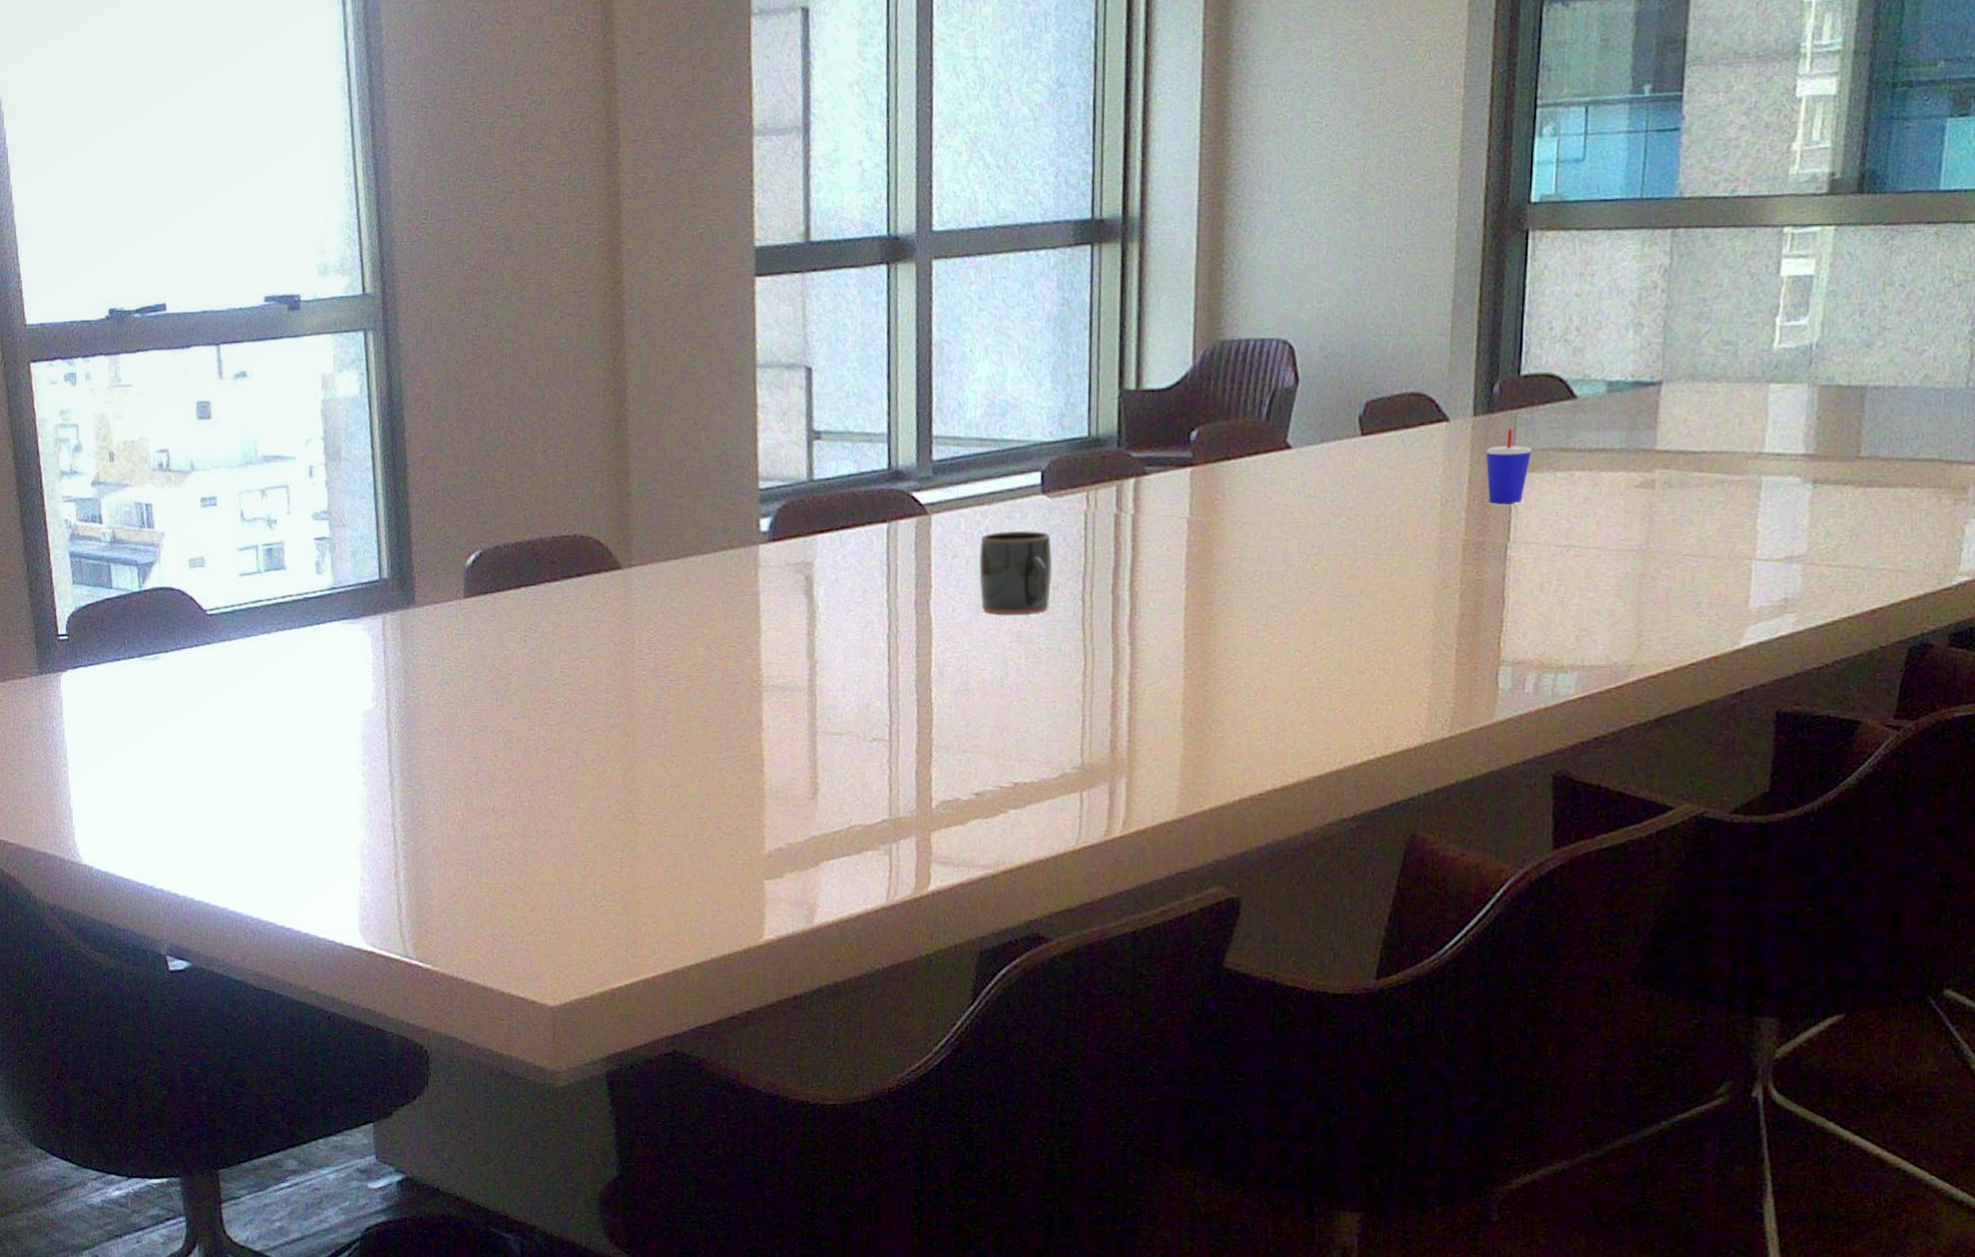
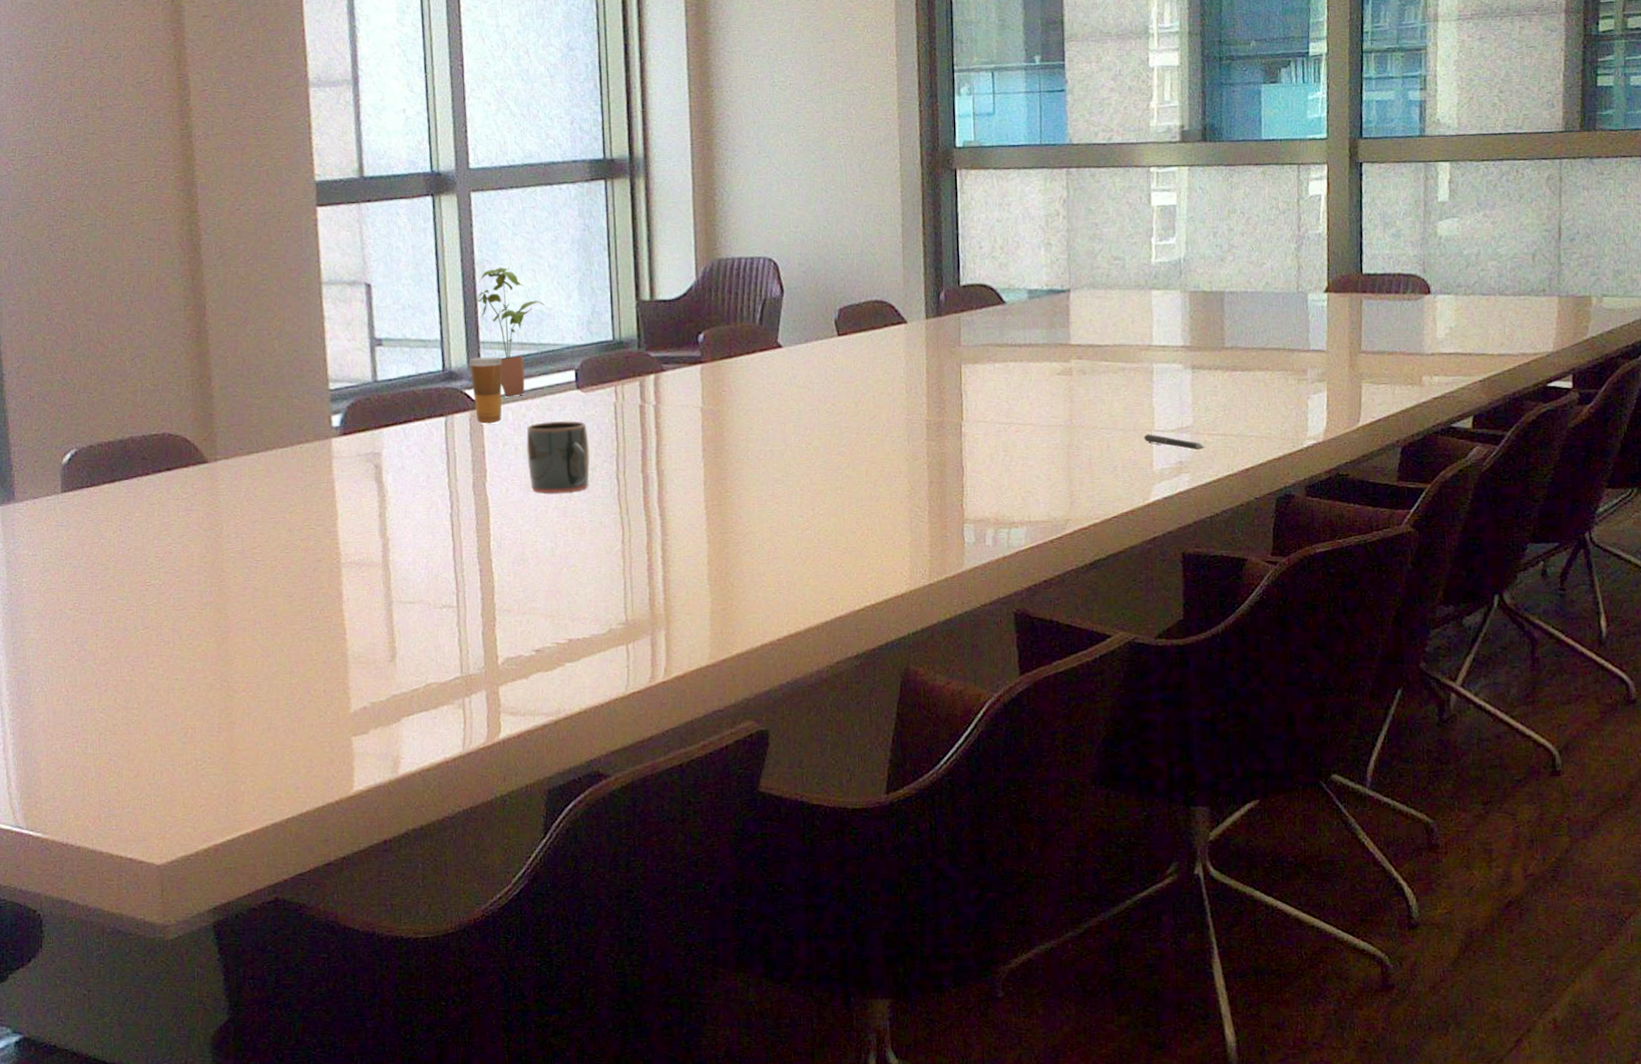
beverage cup: none [919,454,957,533] -> present [469,357,502,424]
house plant: none [930,349,1011,502] -> present [475,267,545,398]
beverage cup: present [1485,429,1532,503] -> none [938,329,974,390]
pen: none [1740,563,1820,586] -> present [1144,434,1205,451]

